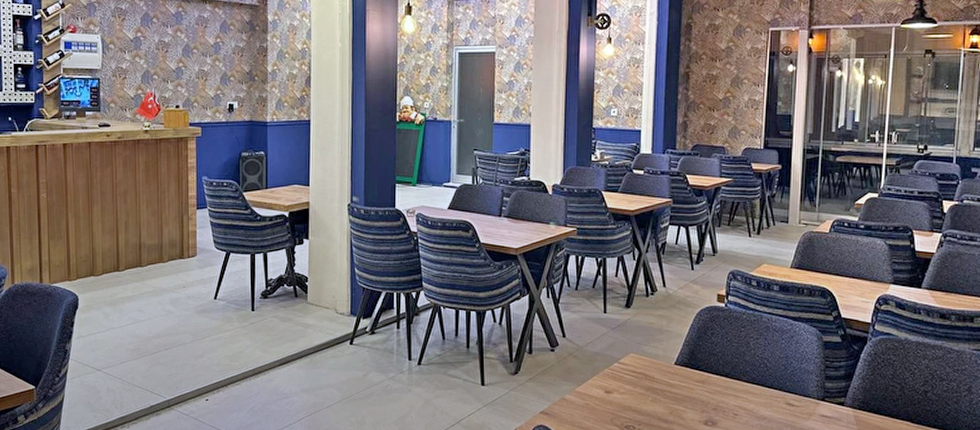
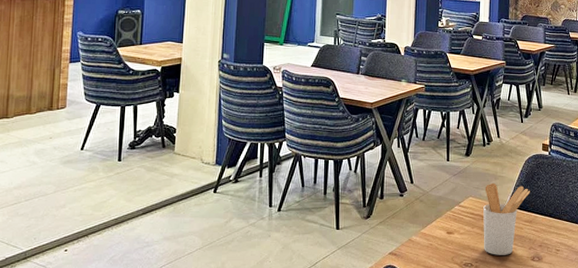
utensil holder: none [647,338,702,418] -> present [483,182,530,255]

